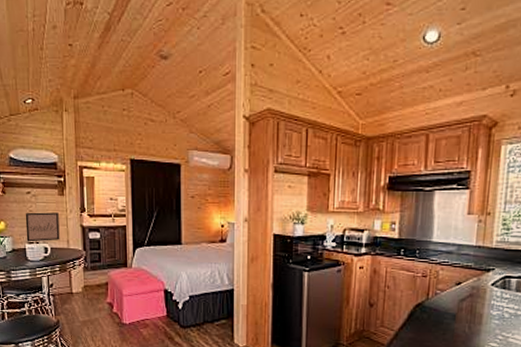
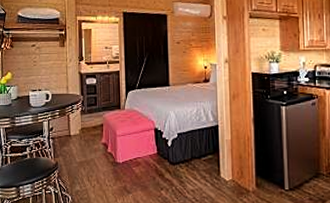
wall art: present [25,212,60,242] -> none [30,62,60,90]

